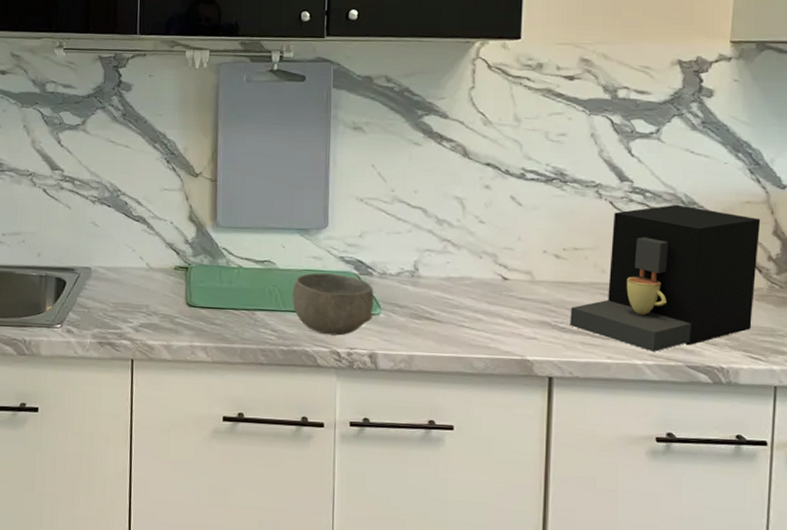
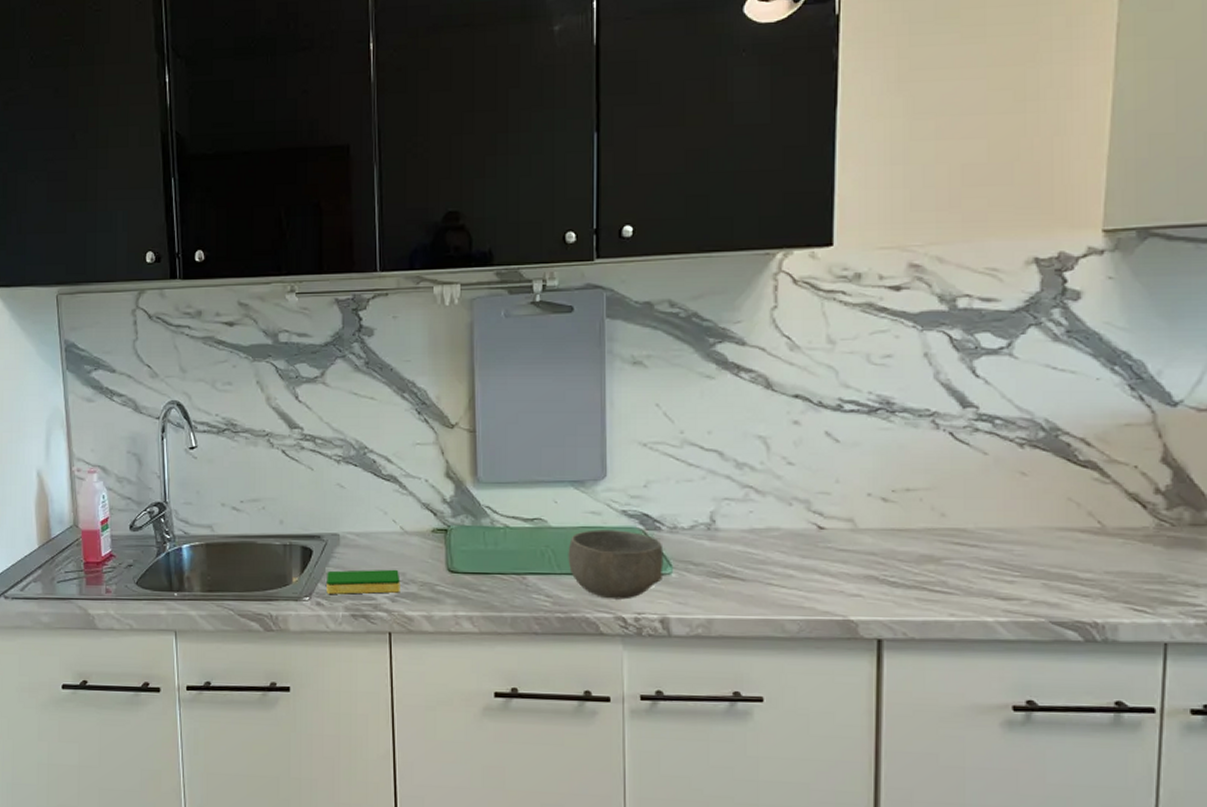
dish sponge: none [77,301,144,324] -> present [327,569,400,594]
coffee maker: present [570,204,761,352] -> none [902,431,1145,606]

